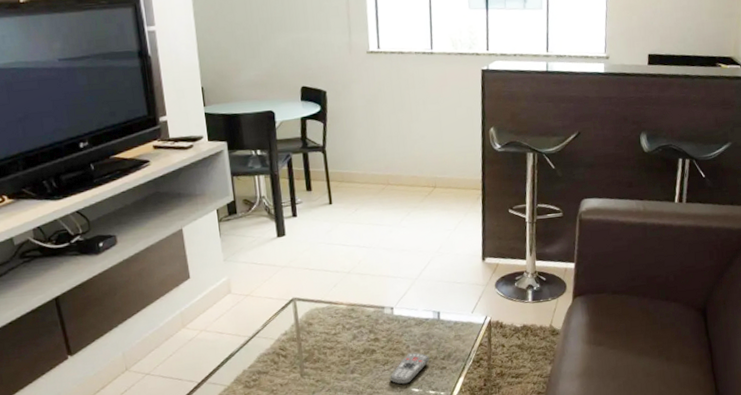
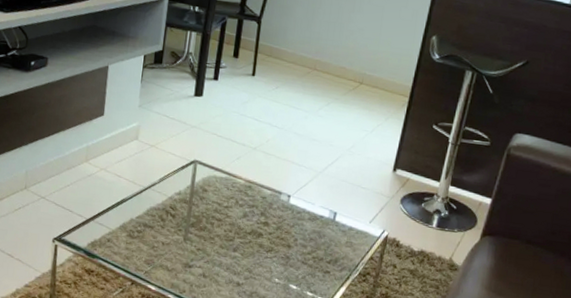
remote control: present [390,352,430,385] -> none [270,246,315,278]

